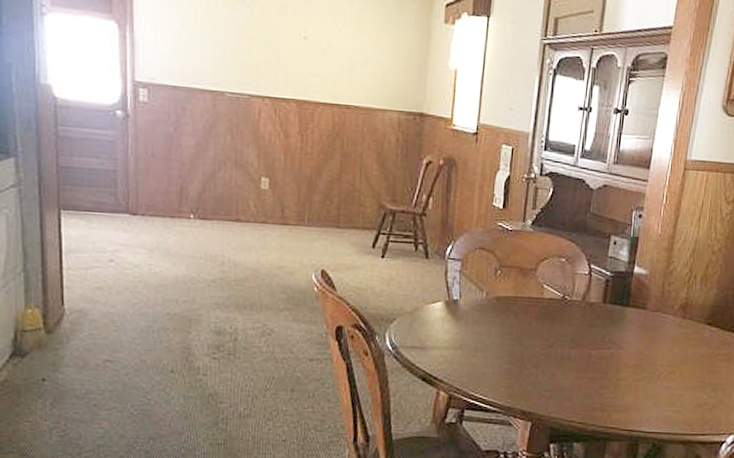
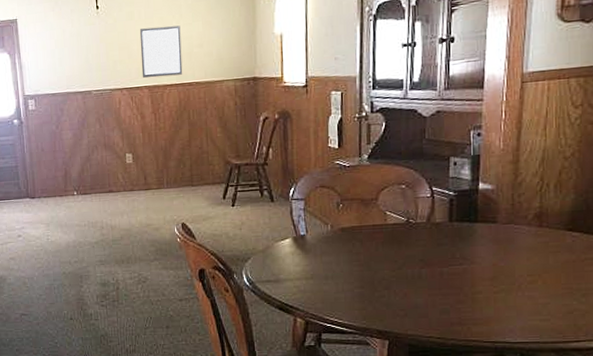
wall art: none [290,28,343,94] -> present [139,25,183,78]

